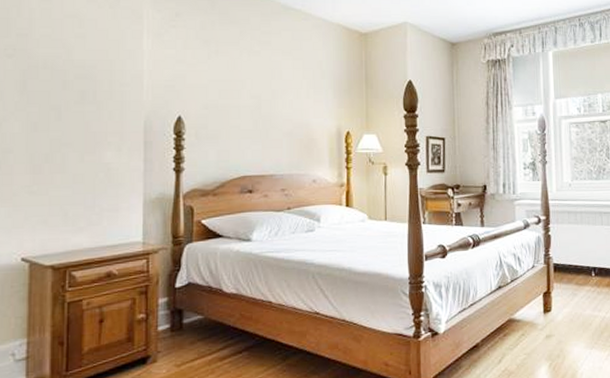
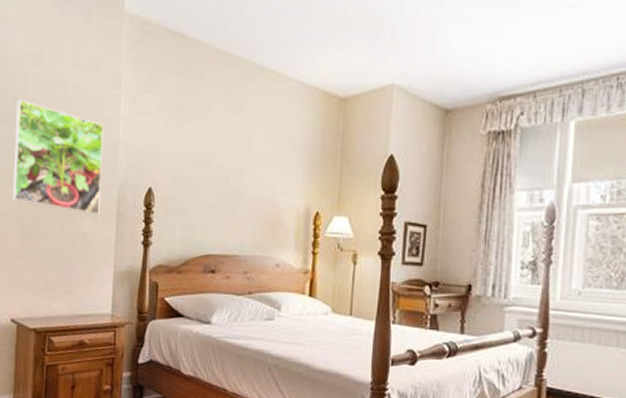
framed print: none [18,33,126,145] -> present [12,99,104,215]

